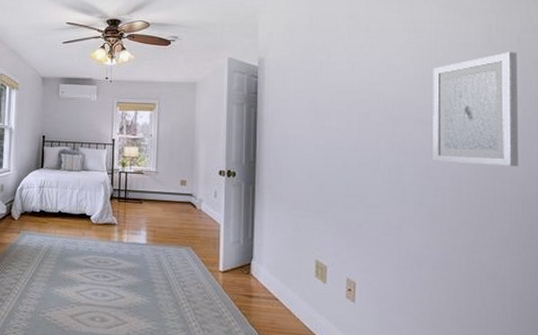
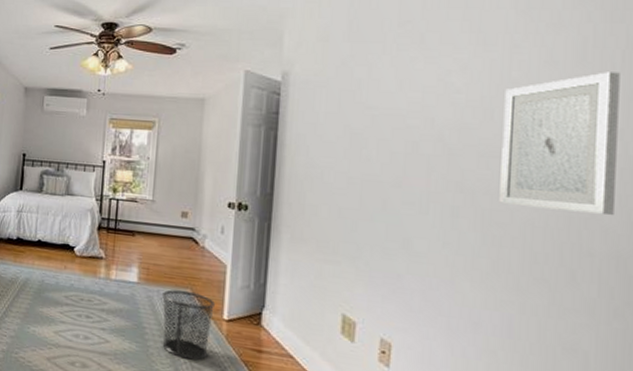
waste bin: none [168,248,213,308] -> present [162,289,216,360]

